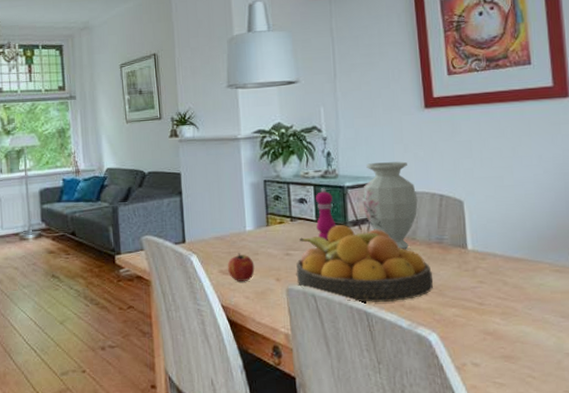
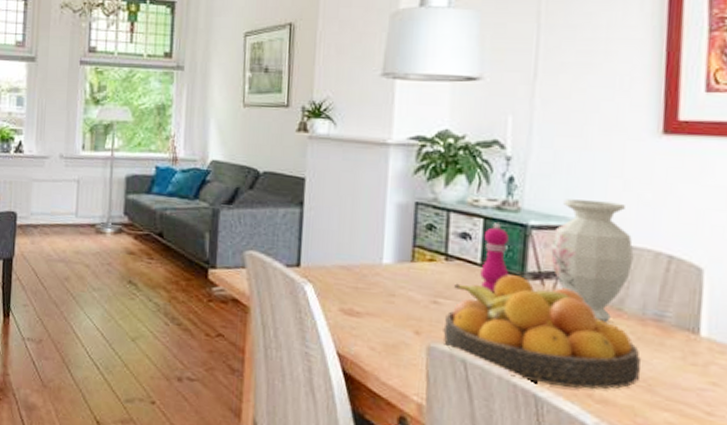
fruit: present [227,253,255,281] -> none [350,290,388,328]

